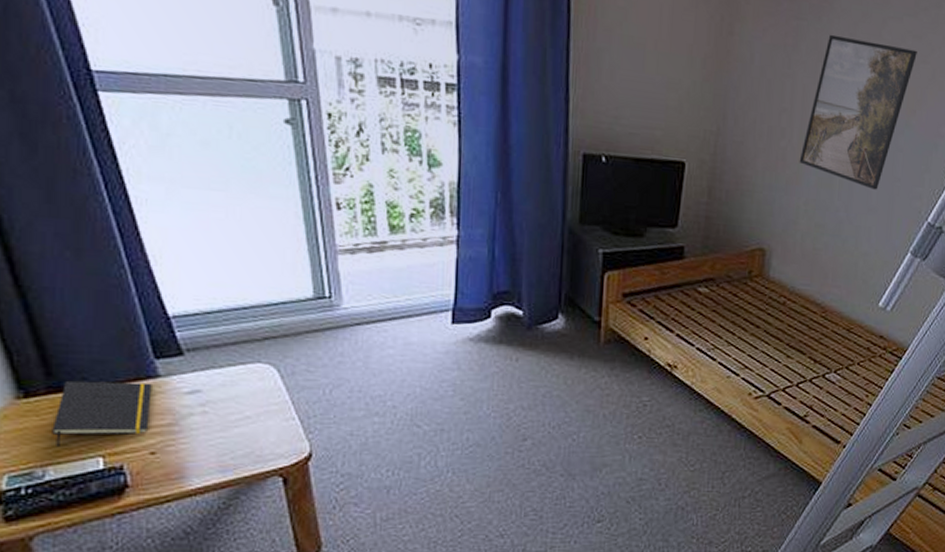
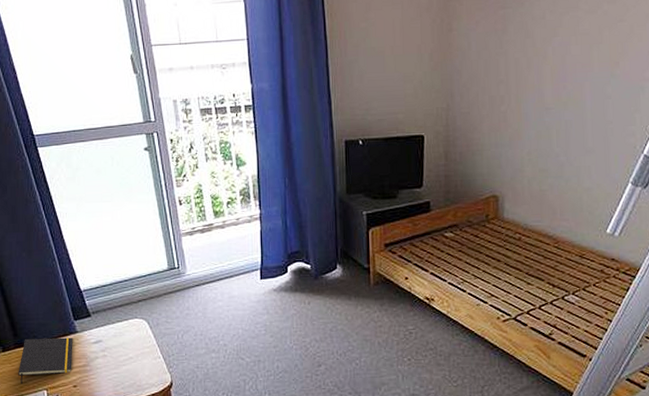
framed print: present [799,34,917,190] -> none [518,12,614,134]

